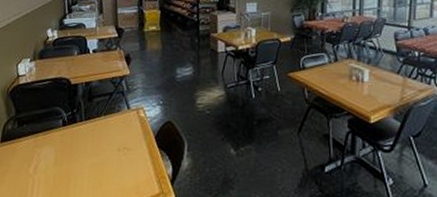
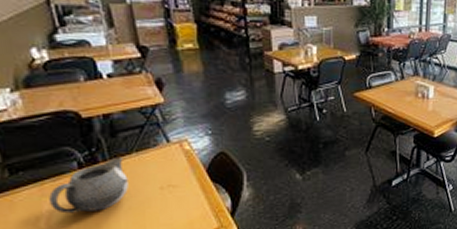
teapot: none [39,118,95,165] -> present [49,156,128,214]

